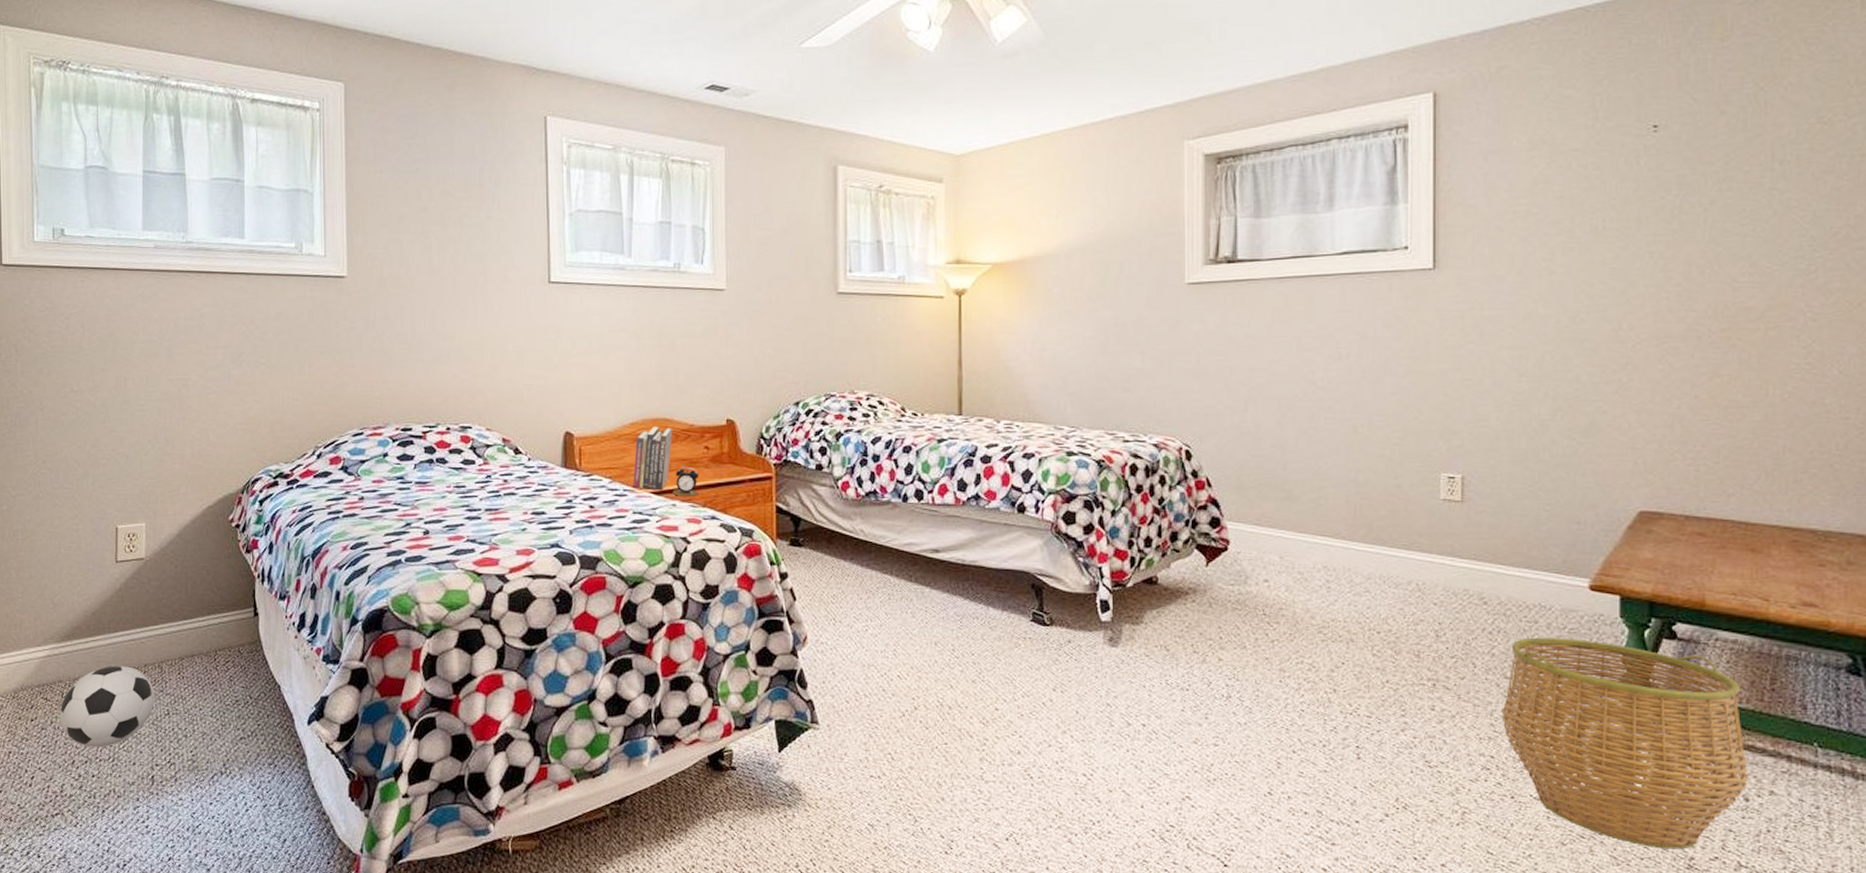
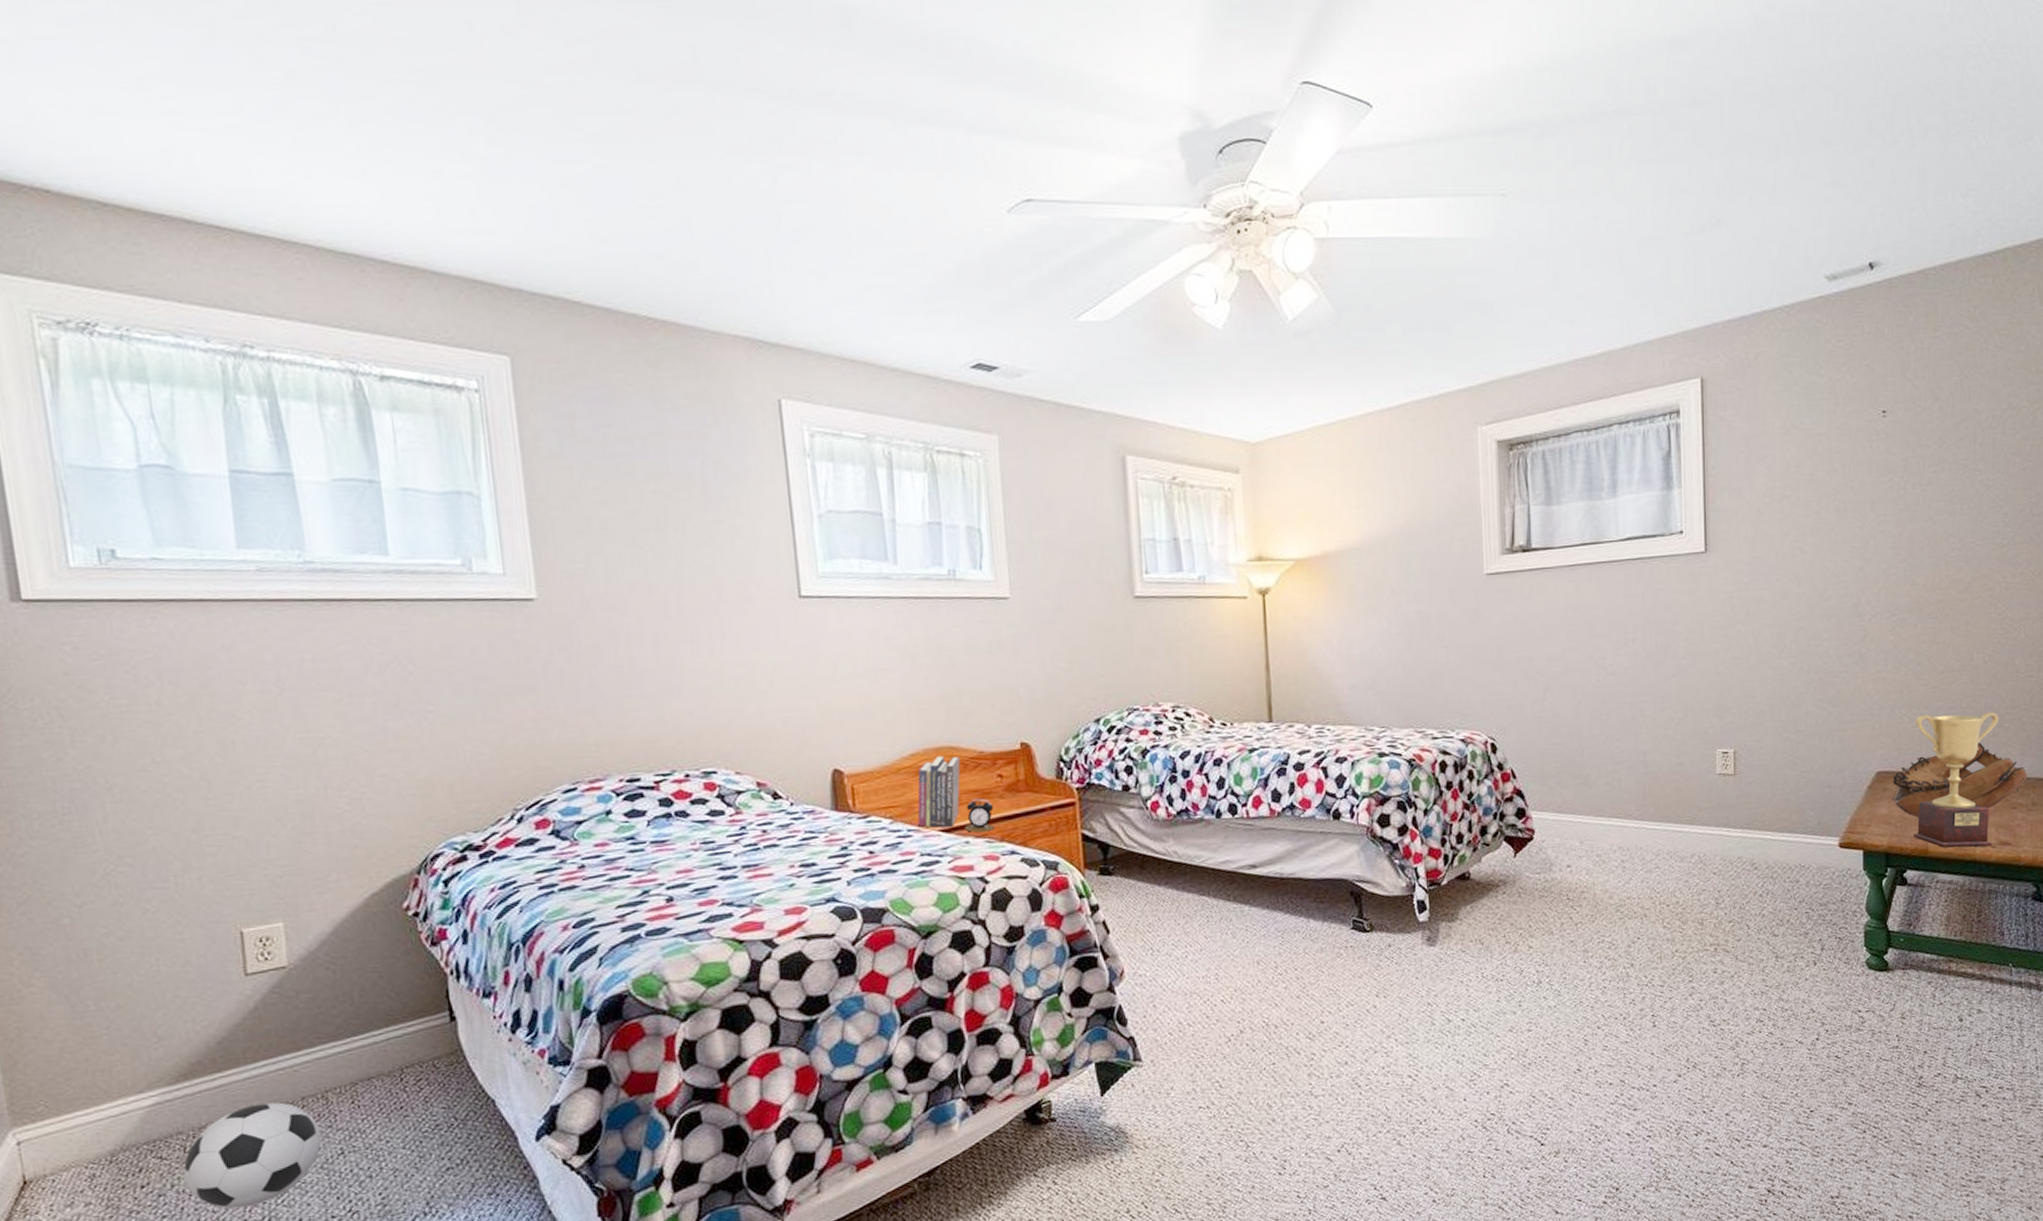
basket: present [1501,637,1749,849] -> none [1771,893,1962,1072]
baseball glove: none [1659,488,1842,564] -> present [1892,742,2028,817]
trophy cup: none [1686,453,1802,606] -> present [1914,711,1999,848]

